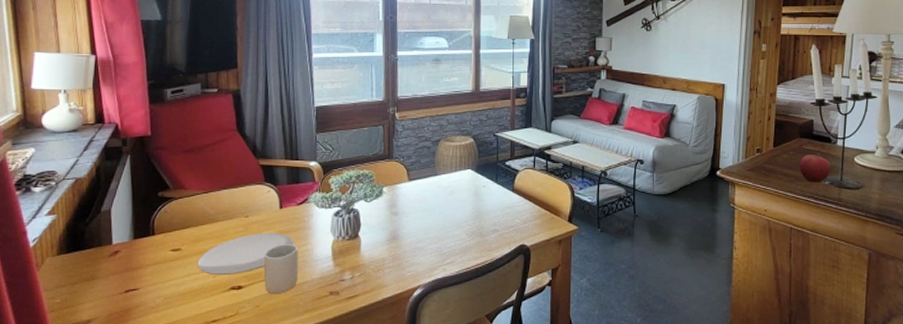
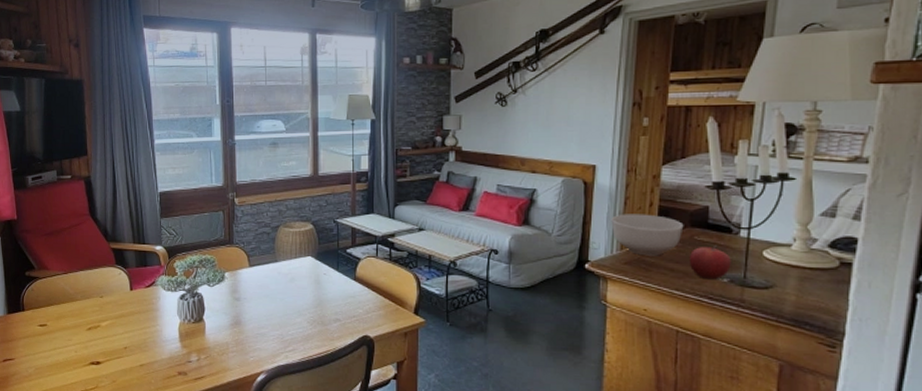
plate: present [197,233,295,276] -> none [61,313,145,351]
mug: present [263,244,298,295] -> none [118,324,149,372]
bowl: none [737,126,795,163] -> present [611,214,684,256]

